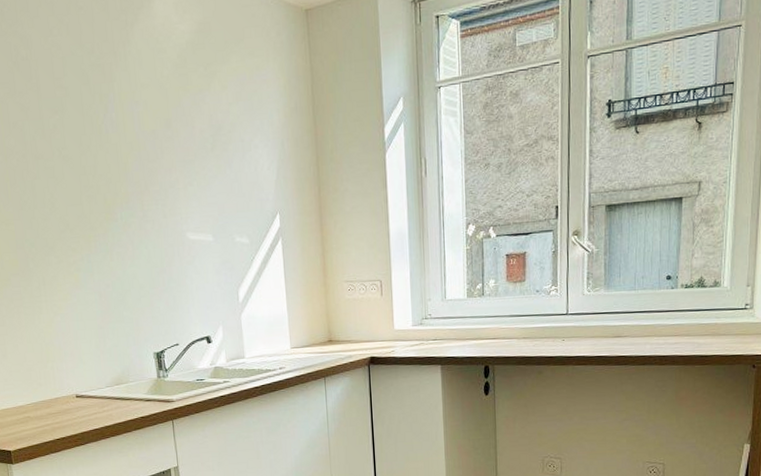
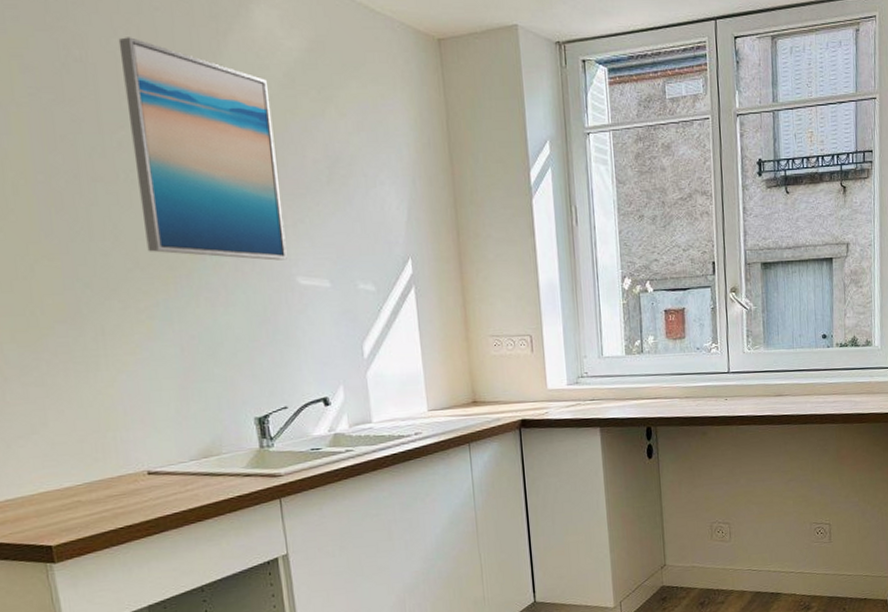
wall art: none [53,35,179,219] -> present [118,37,287,261]

